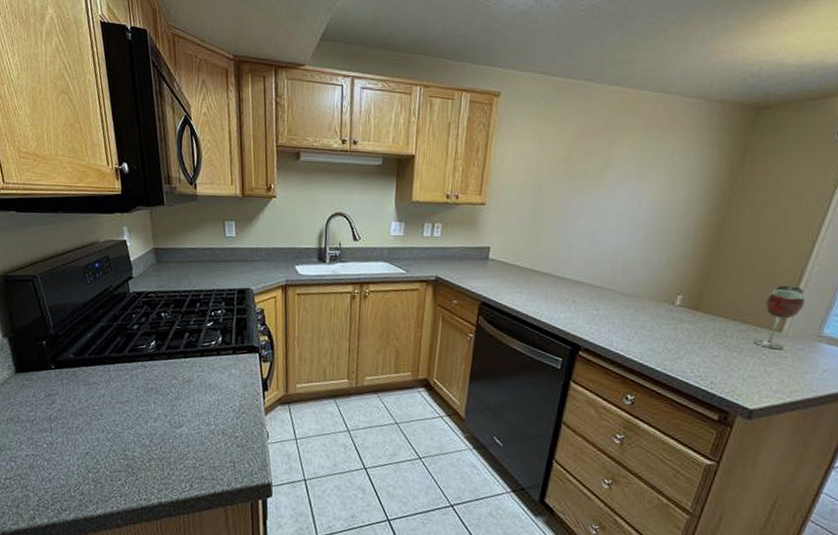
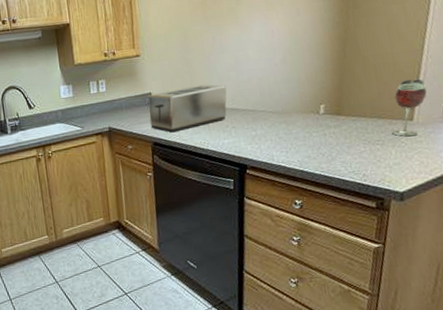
toaster: none [482,248,574,295] -> present [148,84,227,133]

